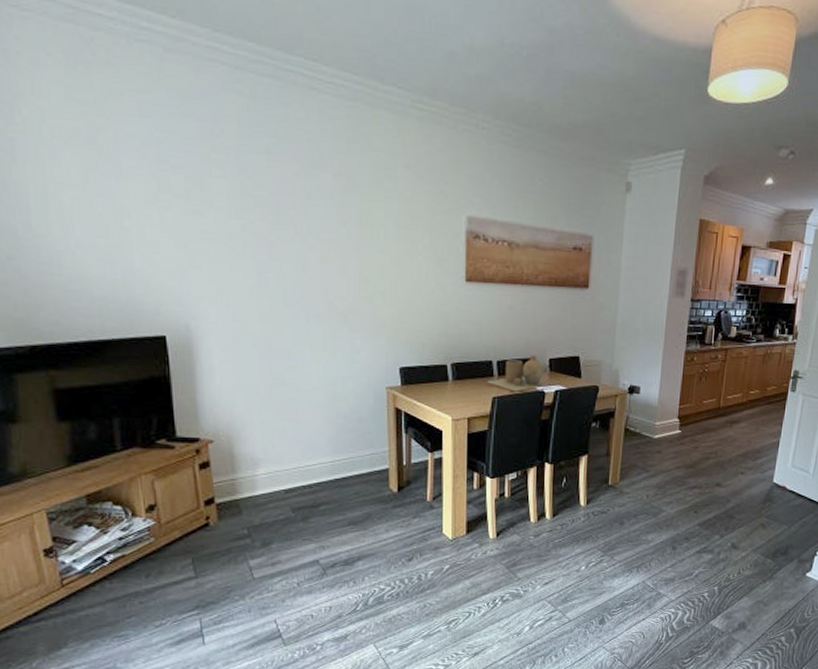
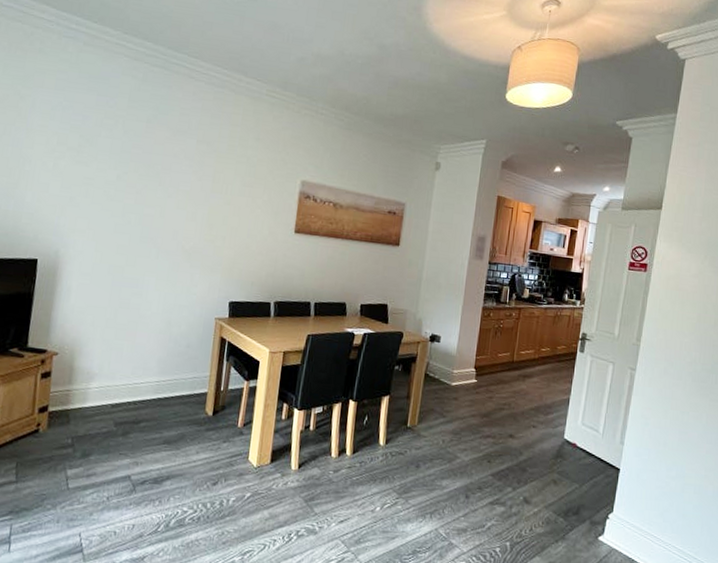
vase: present [486,355,551,392] -> none [303,299,361,332]

